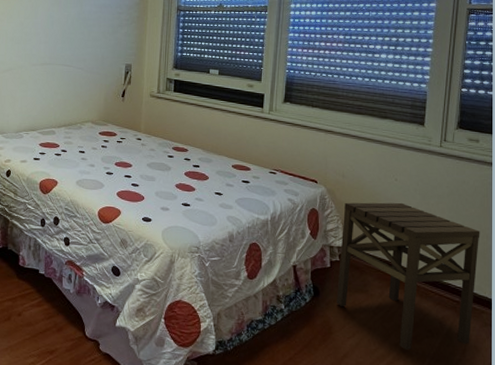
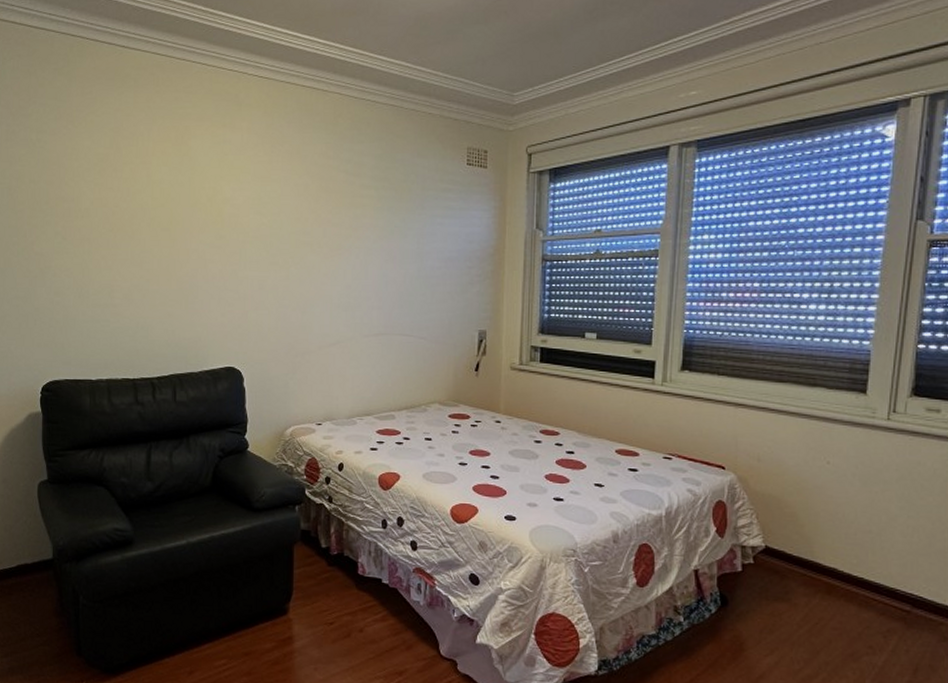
side table: present [337,202,480,351] -> none [750,491,940,670]

